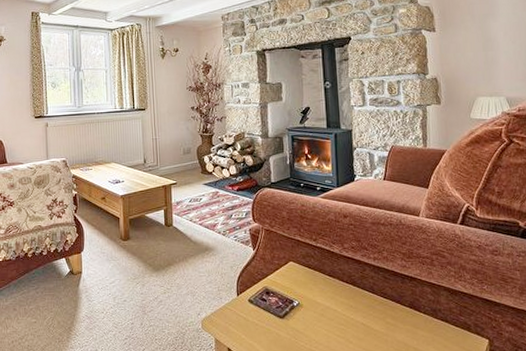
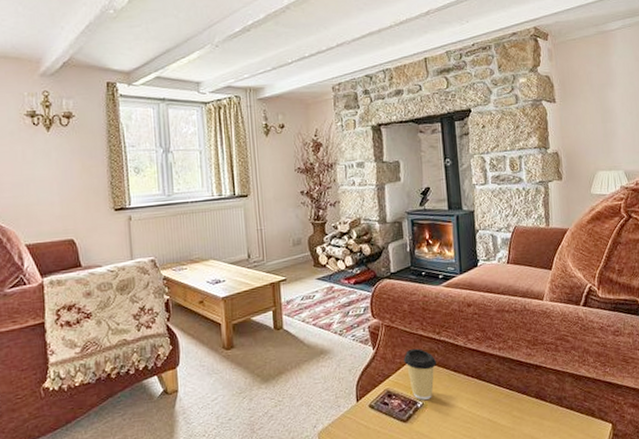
coffee cup: none [281,252,313,299] -> present [403,348,437,400]

